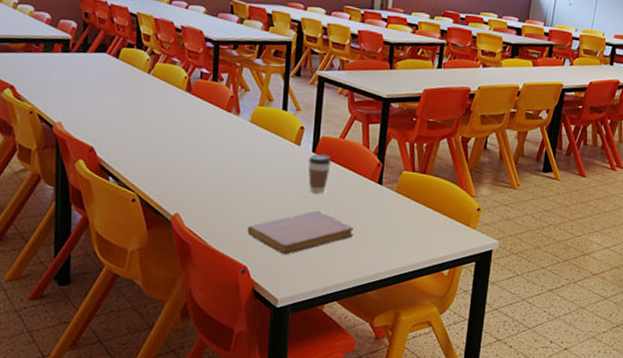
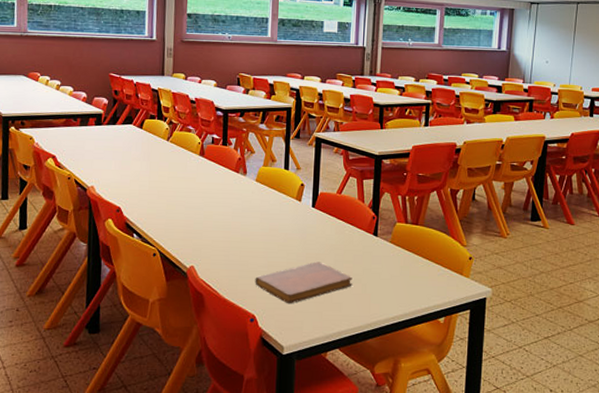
coffee cup: present [308,154,331,193] -> none [308,209,330,245]

